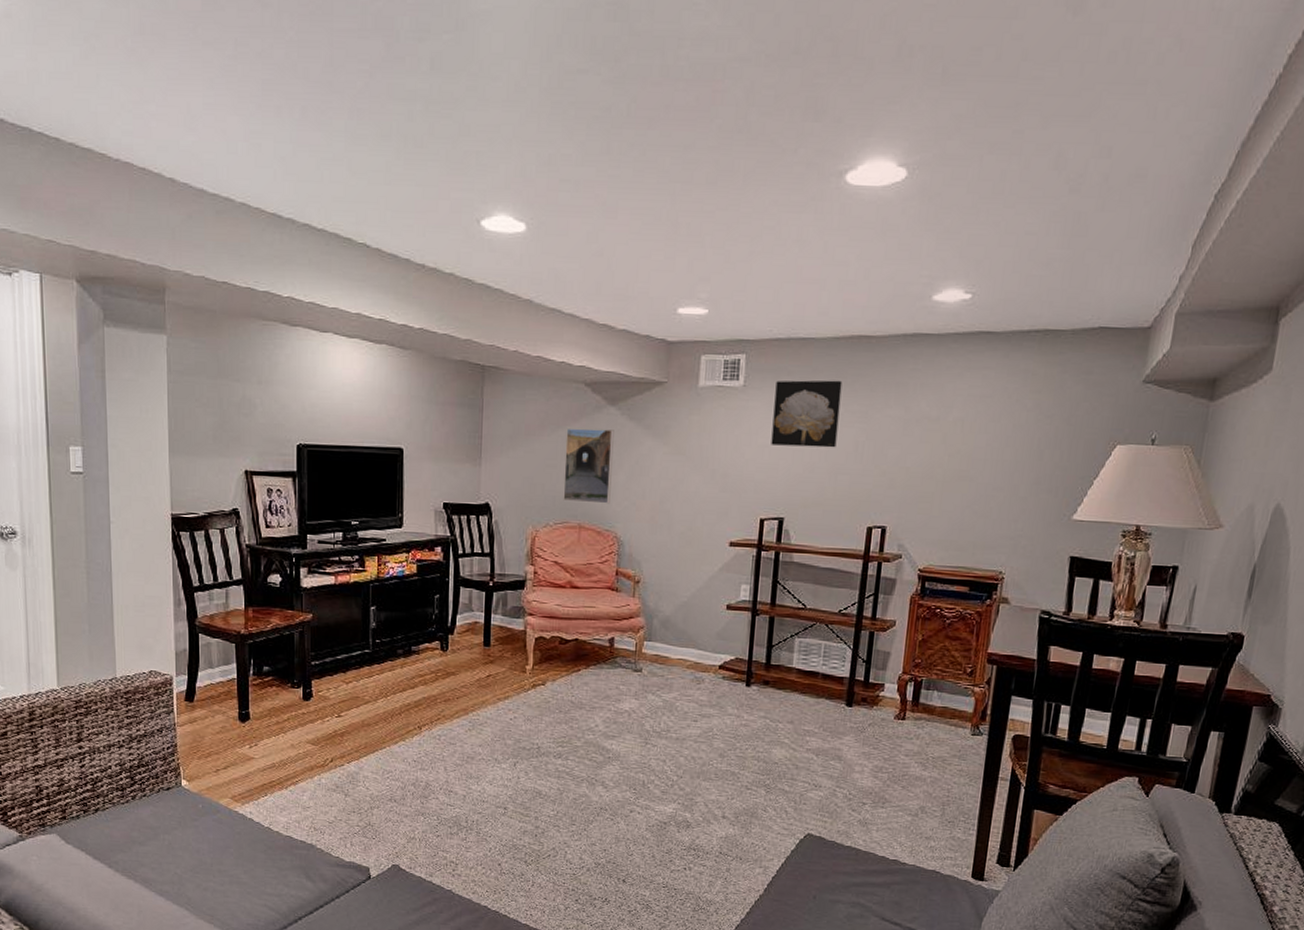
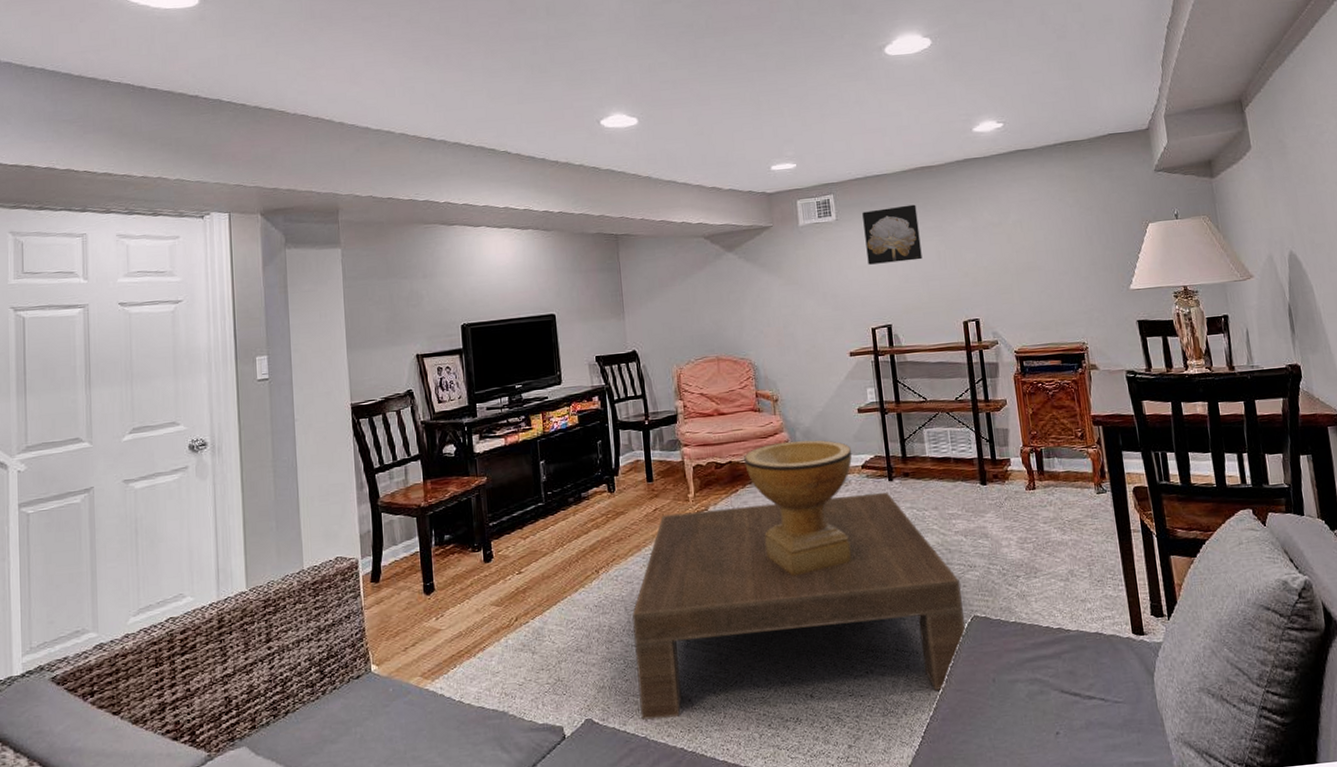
coffee table: none [448,683,801,897] -> present [632,491,965,720]
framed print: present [563,428,614,504] -> none [694,272,741,338]
decorative bowl: none [592,627,712,766] -> present [744,440,852,576]

